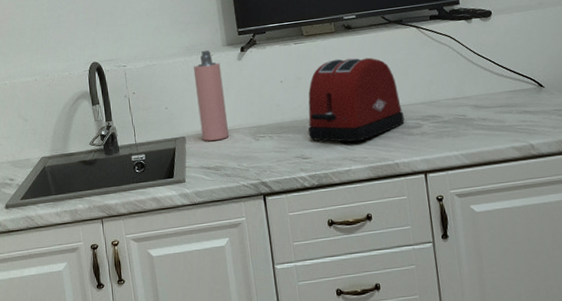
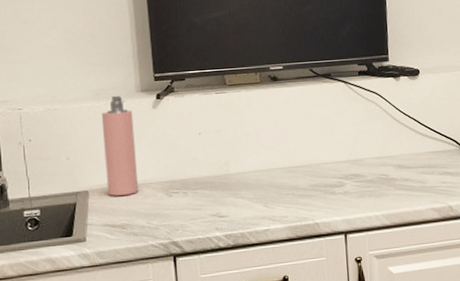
toaster: present [308,57,405,142] -> none [225,111,327,201]

